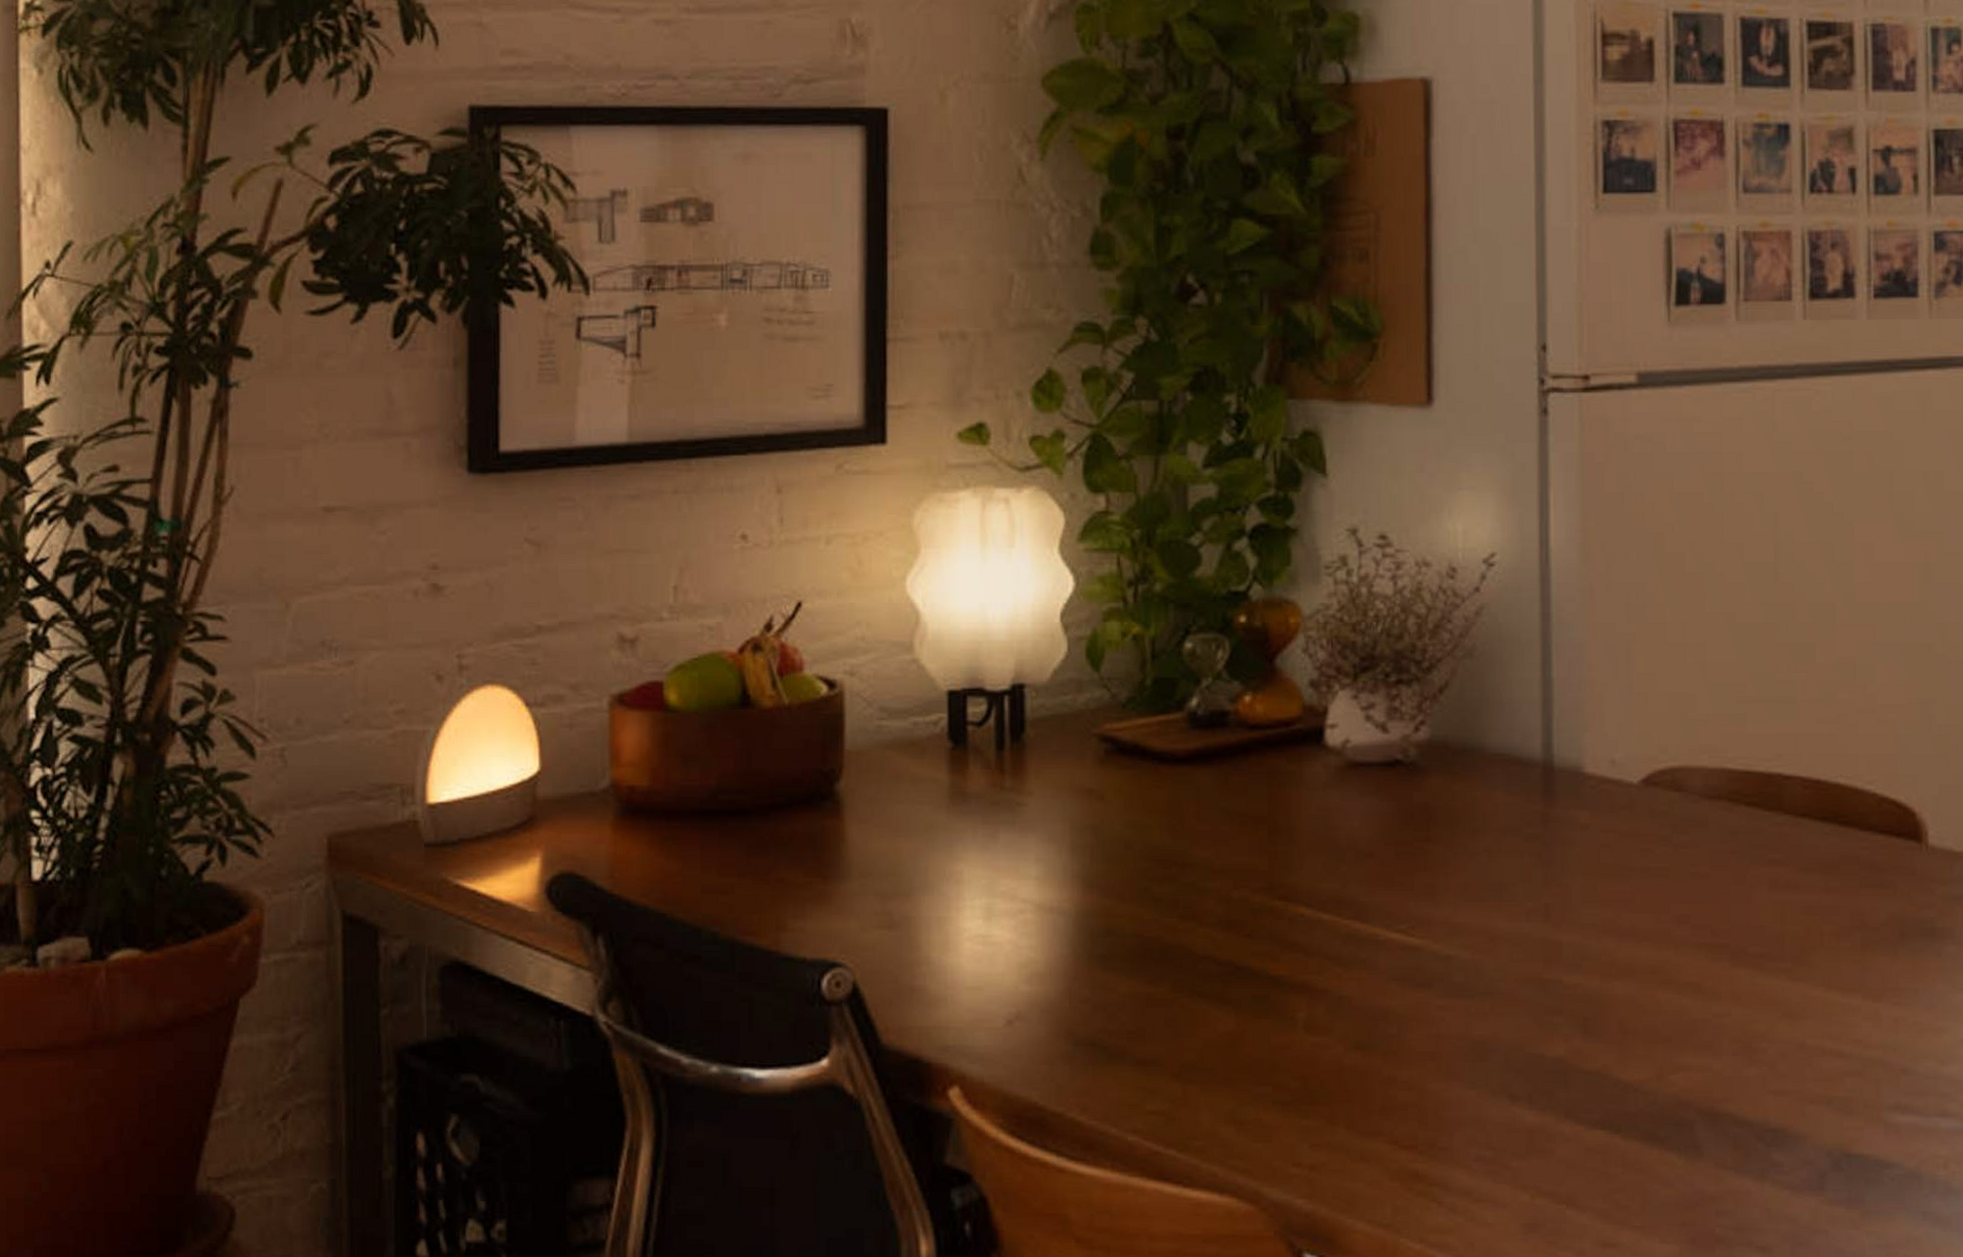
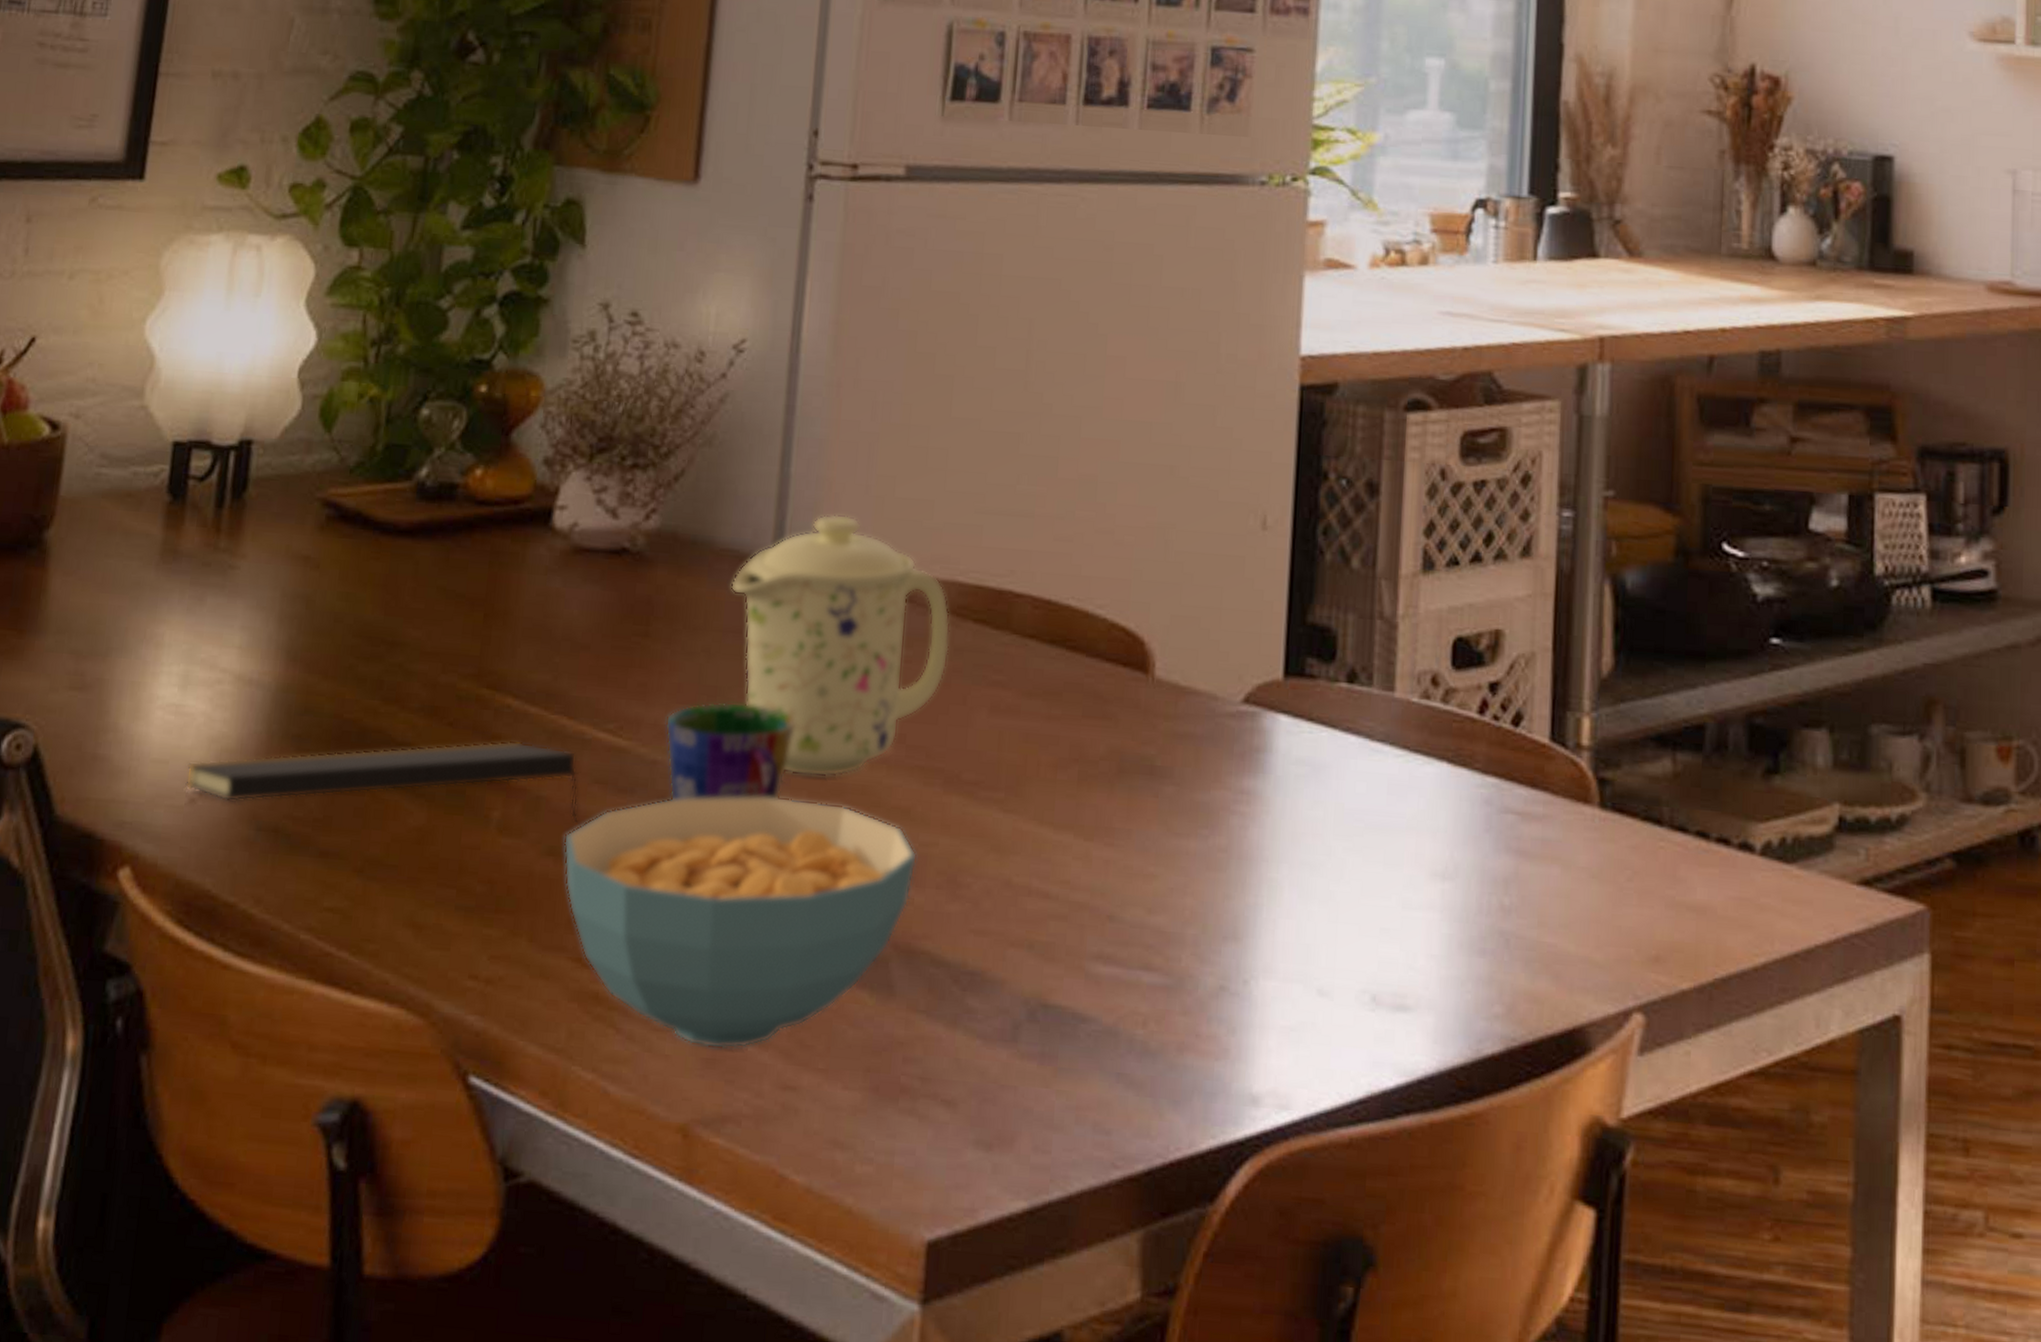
notepad: none [1000,946,1383,1021] -> present [185,740,580,826]
cereal bowl: none [1369,980,1712,1215] -> present [563,795,918,1050]
cup: none [1455,895,1581,991] -> present [665,701,796,800]
mug: none [1504,713,1724,960] -> present [730,514,951,777]

